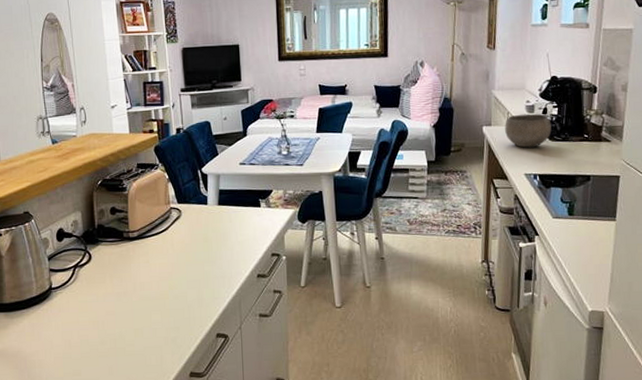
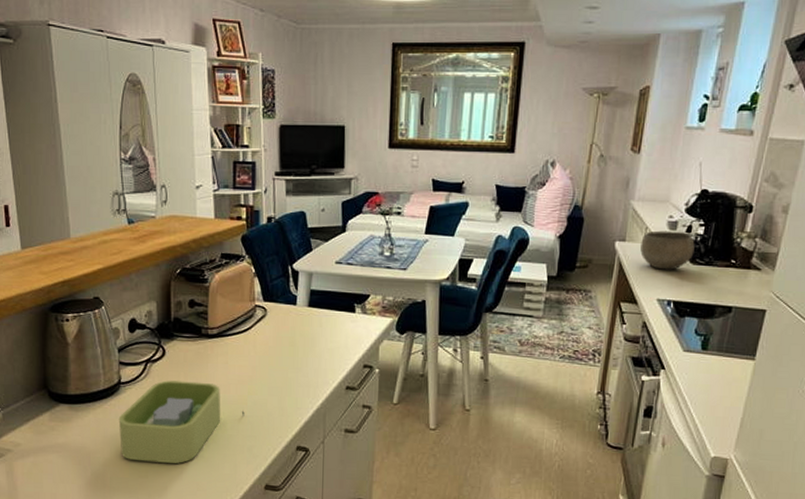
soap dish: none [51,281,167,361] -> present [118,380,245,464]

